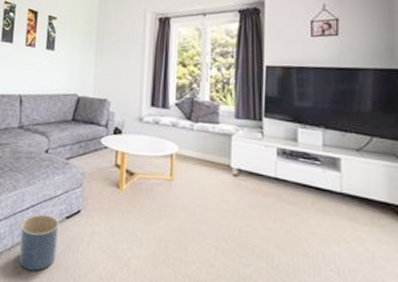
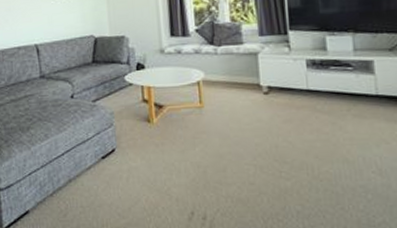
planter: present [18,214,59,271] -> none [59,158,98,212]

